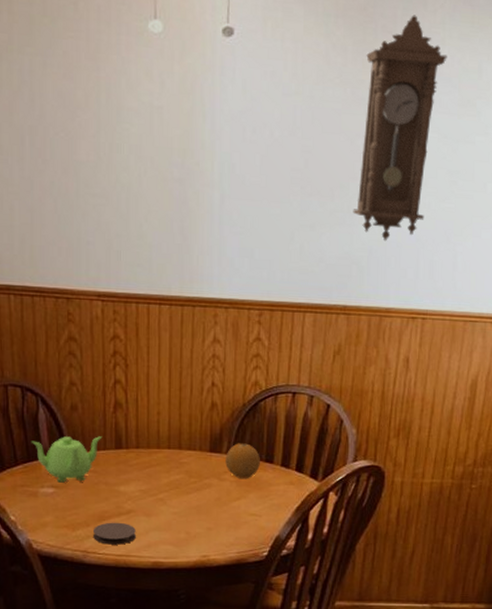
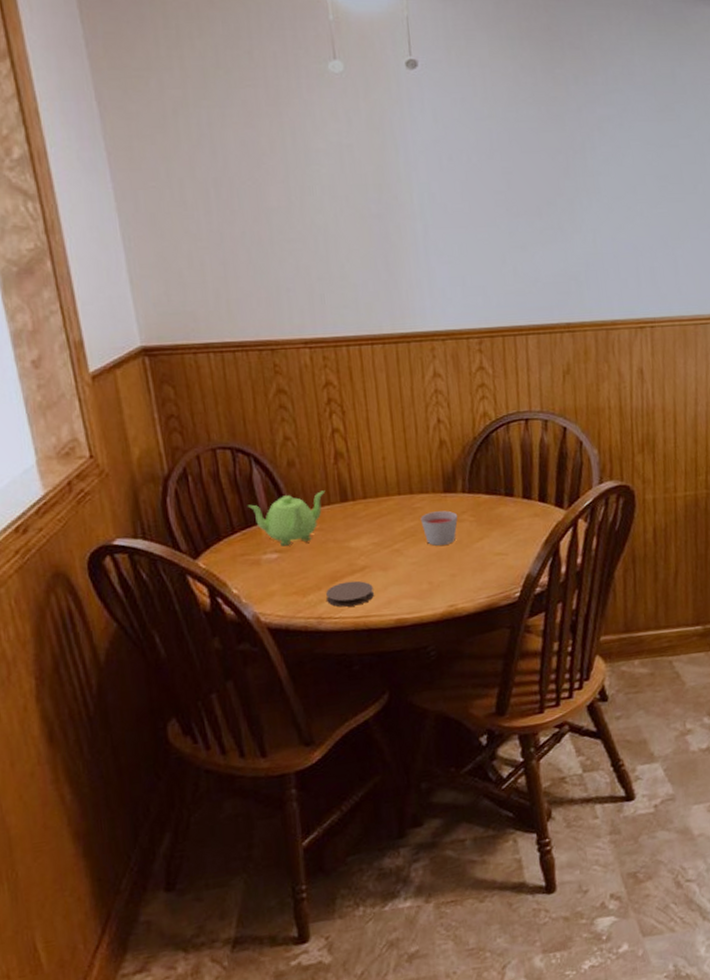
candle: none [185,468,219,500] -> present [420,510,458,546]
fruit: present [225,443,261,478] -> none [461,478,501,517]
pendulum clock: present [353,15,447,242] -> none [556,29,639,254]

